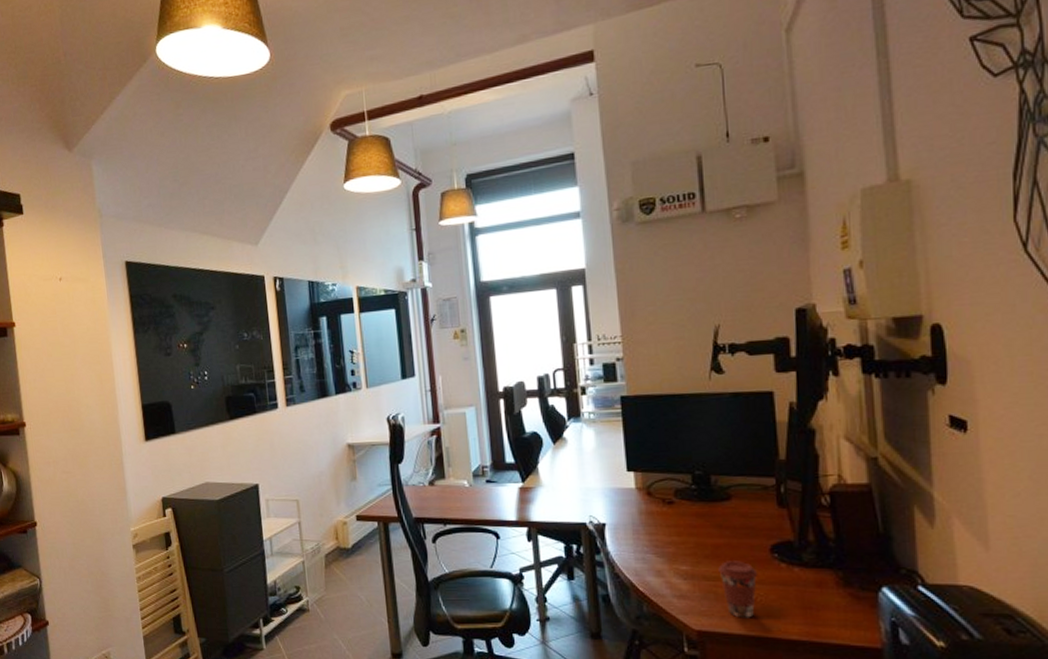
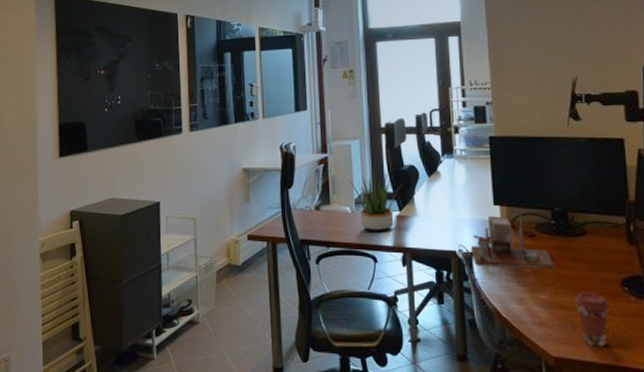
potted plant: none [464,438,525,505] -> present [348,169,403,231]
desk organizer: none [602,479,697,538] -> present [470,214,555,269]

